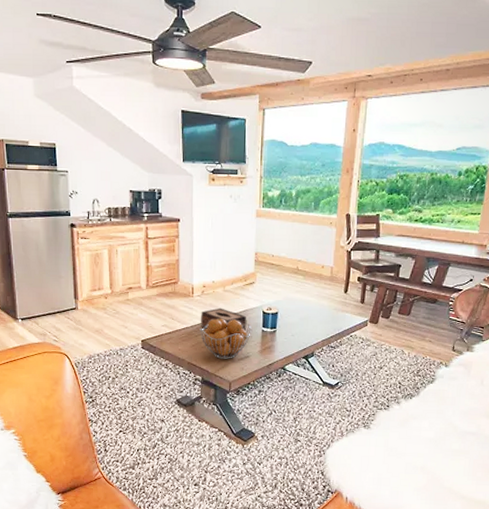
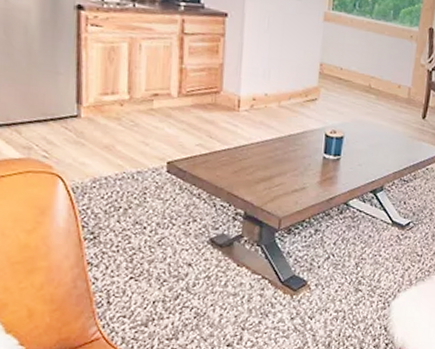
fruit basket: present [200,318,252,359] -> none [245,139,311,190]
tissue box: present [201,307,247,331] -> none [247,126,306,157]

